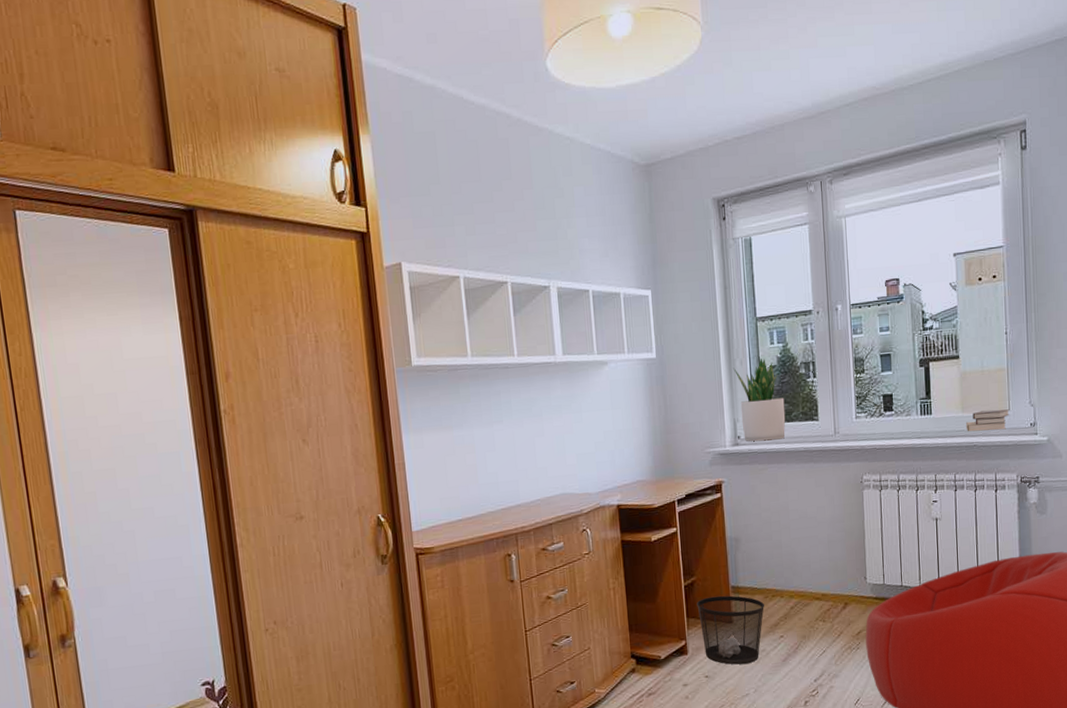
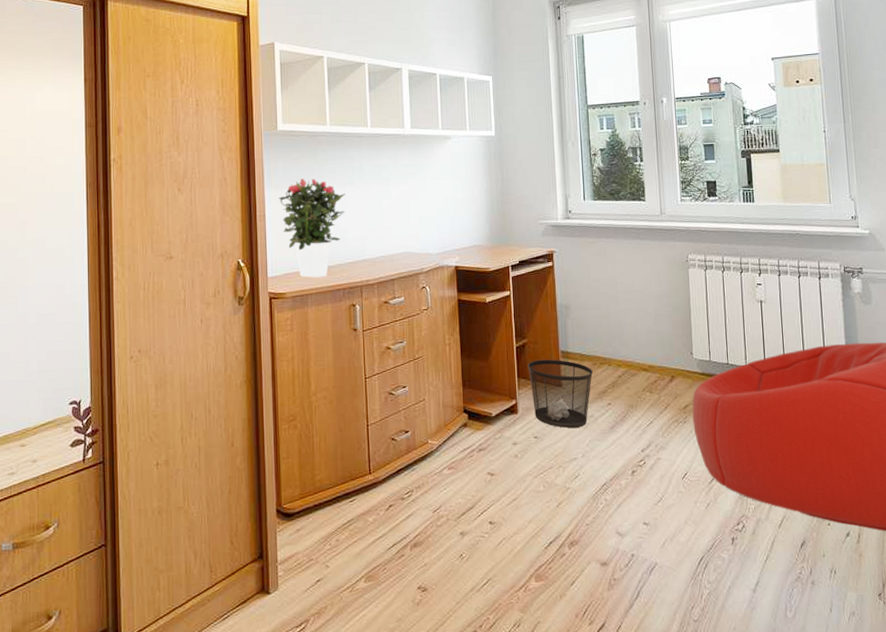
potted flower: none [419,418,494,529] -> present [279,178,345,278]
planter: present [733,359,786,442] -> none [566,142,614,217]
books: present [965,409,1010,432] -> none [787,201,831,221]

